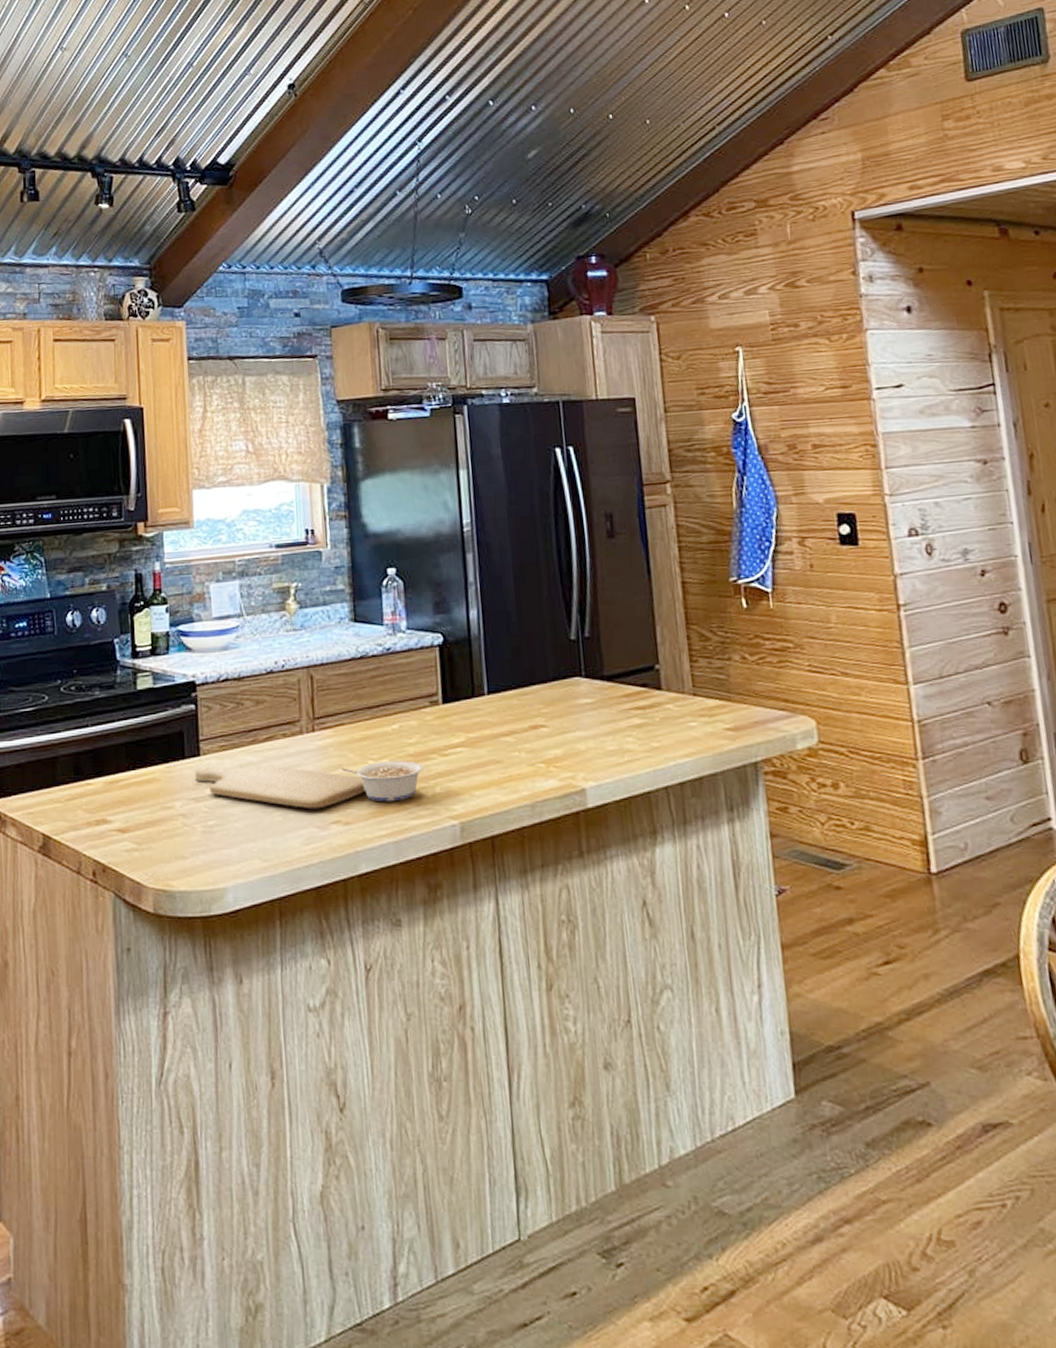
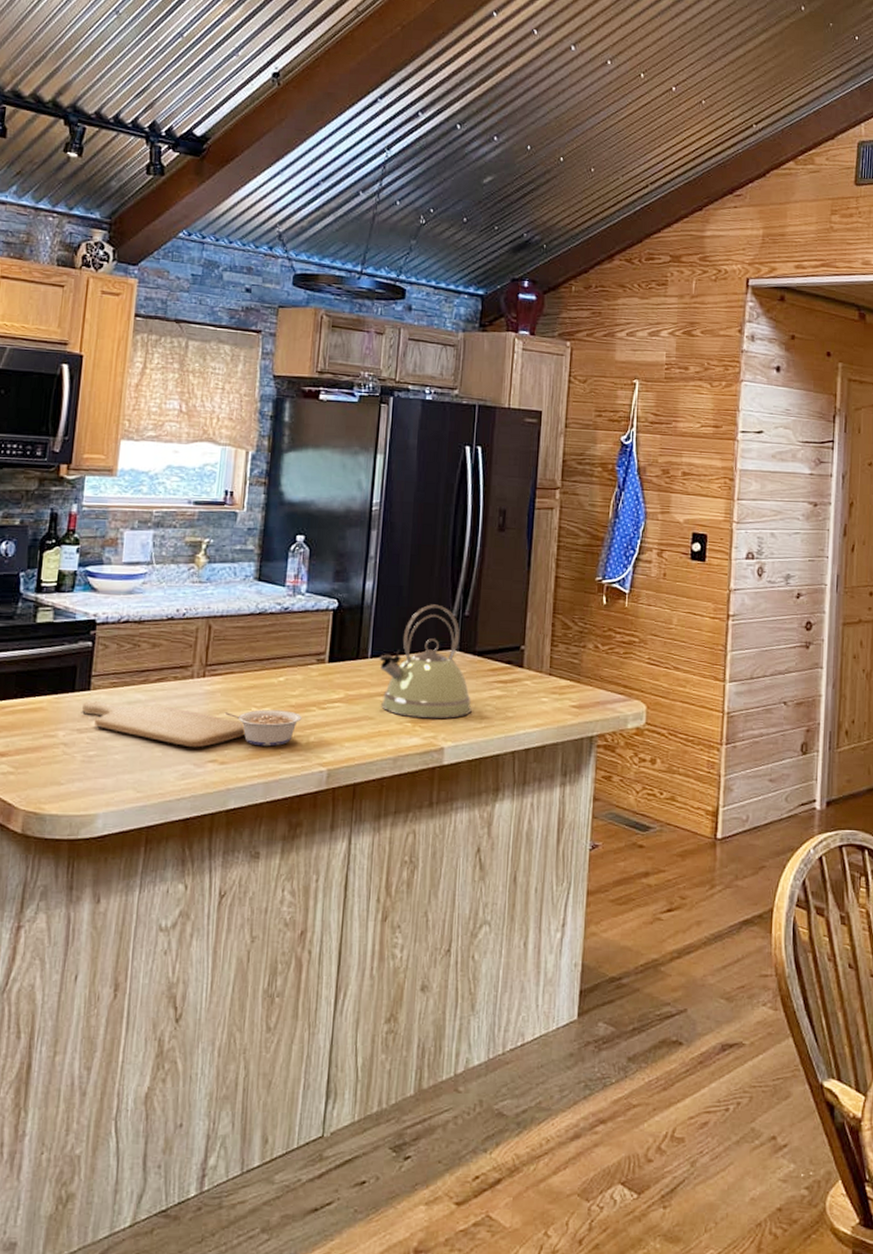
kettle: none [497,628,611,758] -> present [379,604,472,719]

